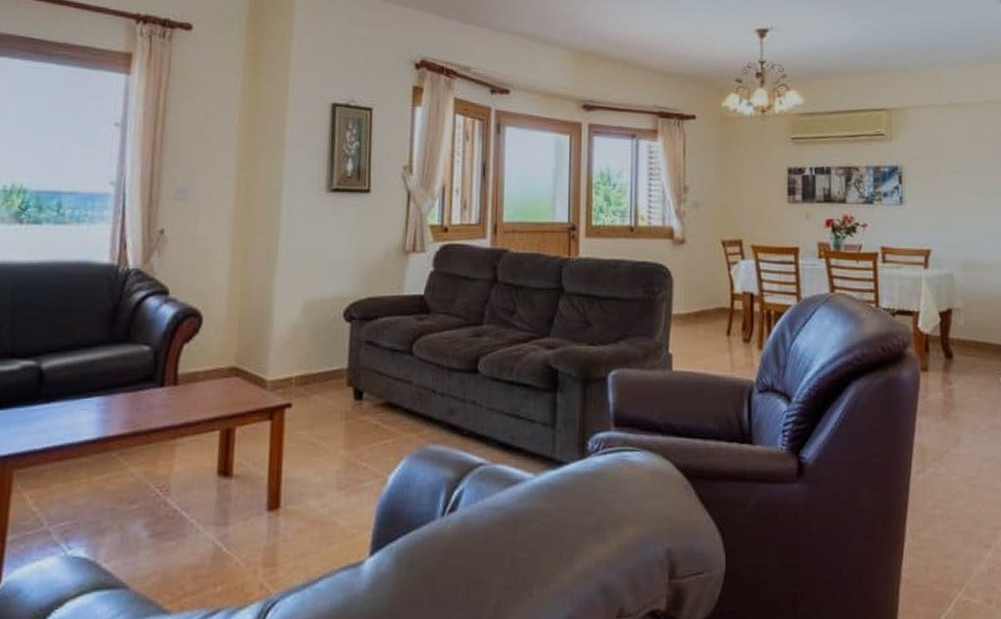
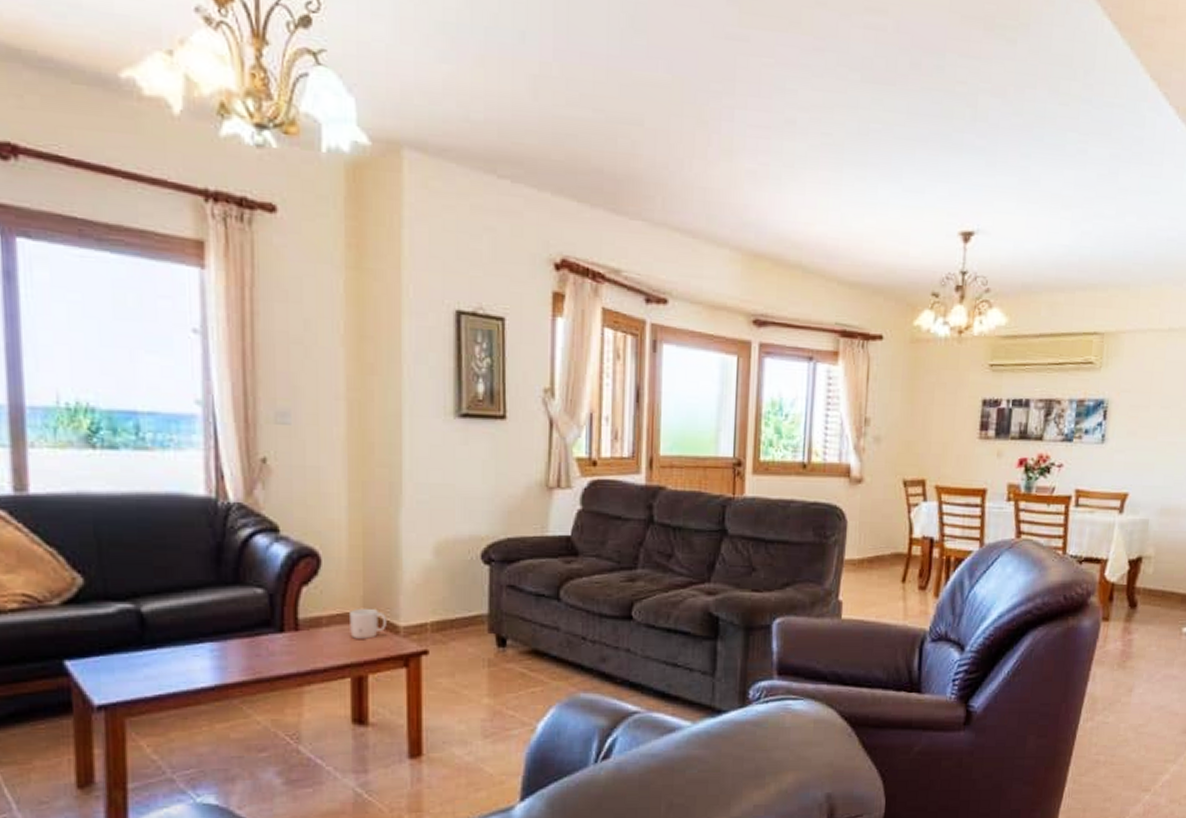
mug: none [222,363,256,393] -> present [350,608,387,639]

